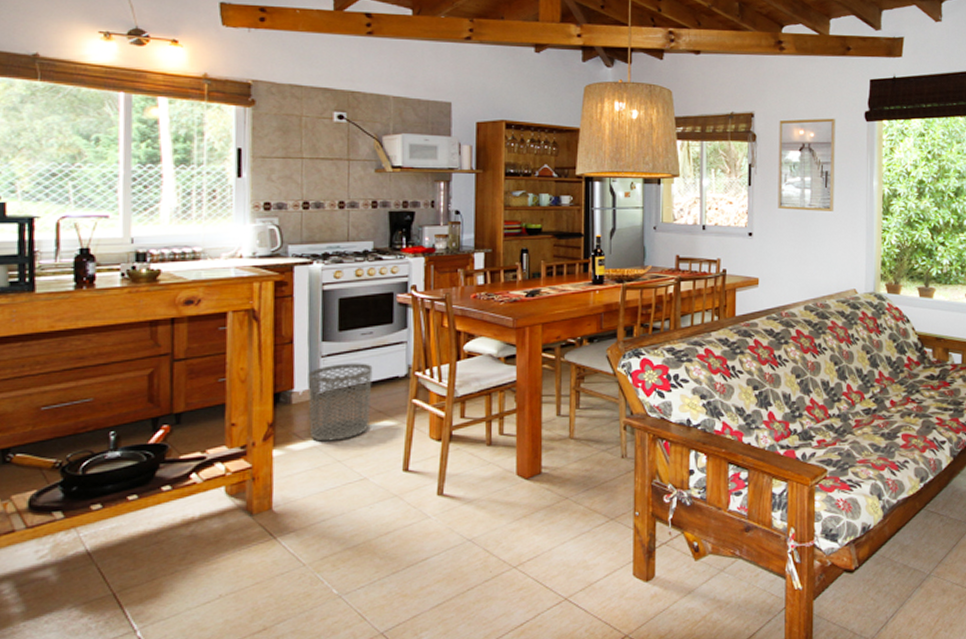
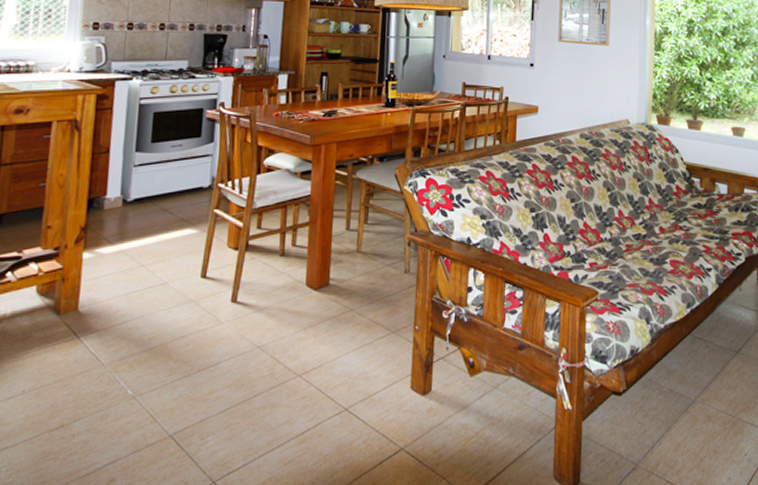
waste bin: present [308,363,373,442] -> none [118,173,180,246]

